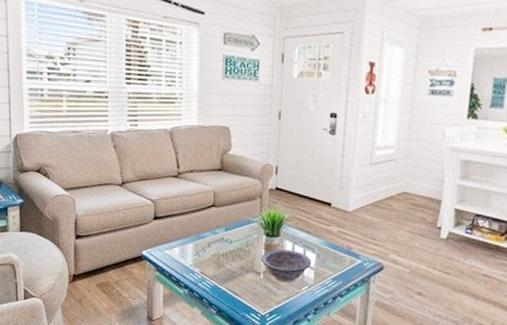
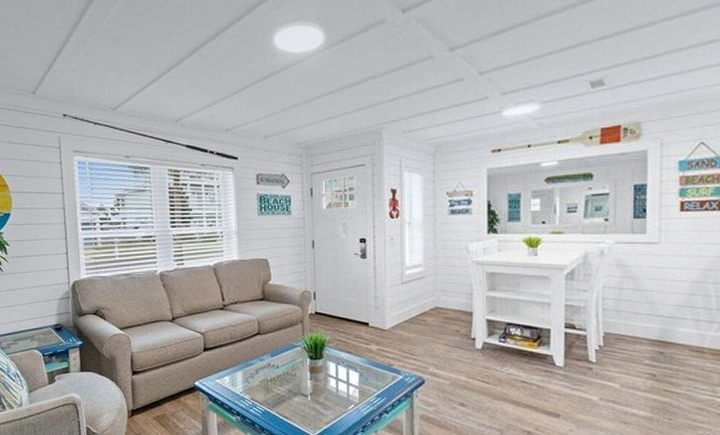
decorative bowl: present [261,249,312,283] -> none [307,371,356,403]

